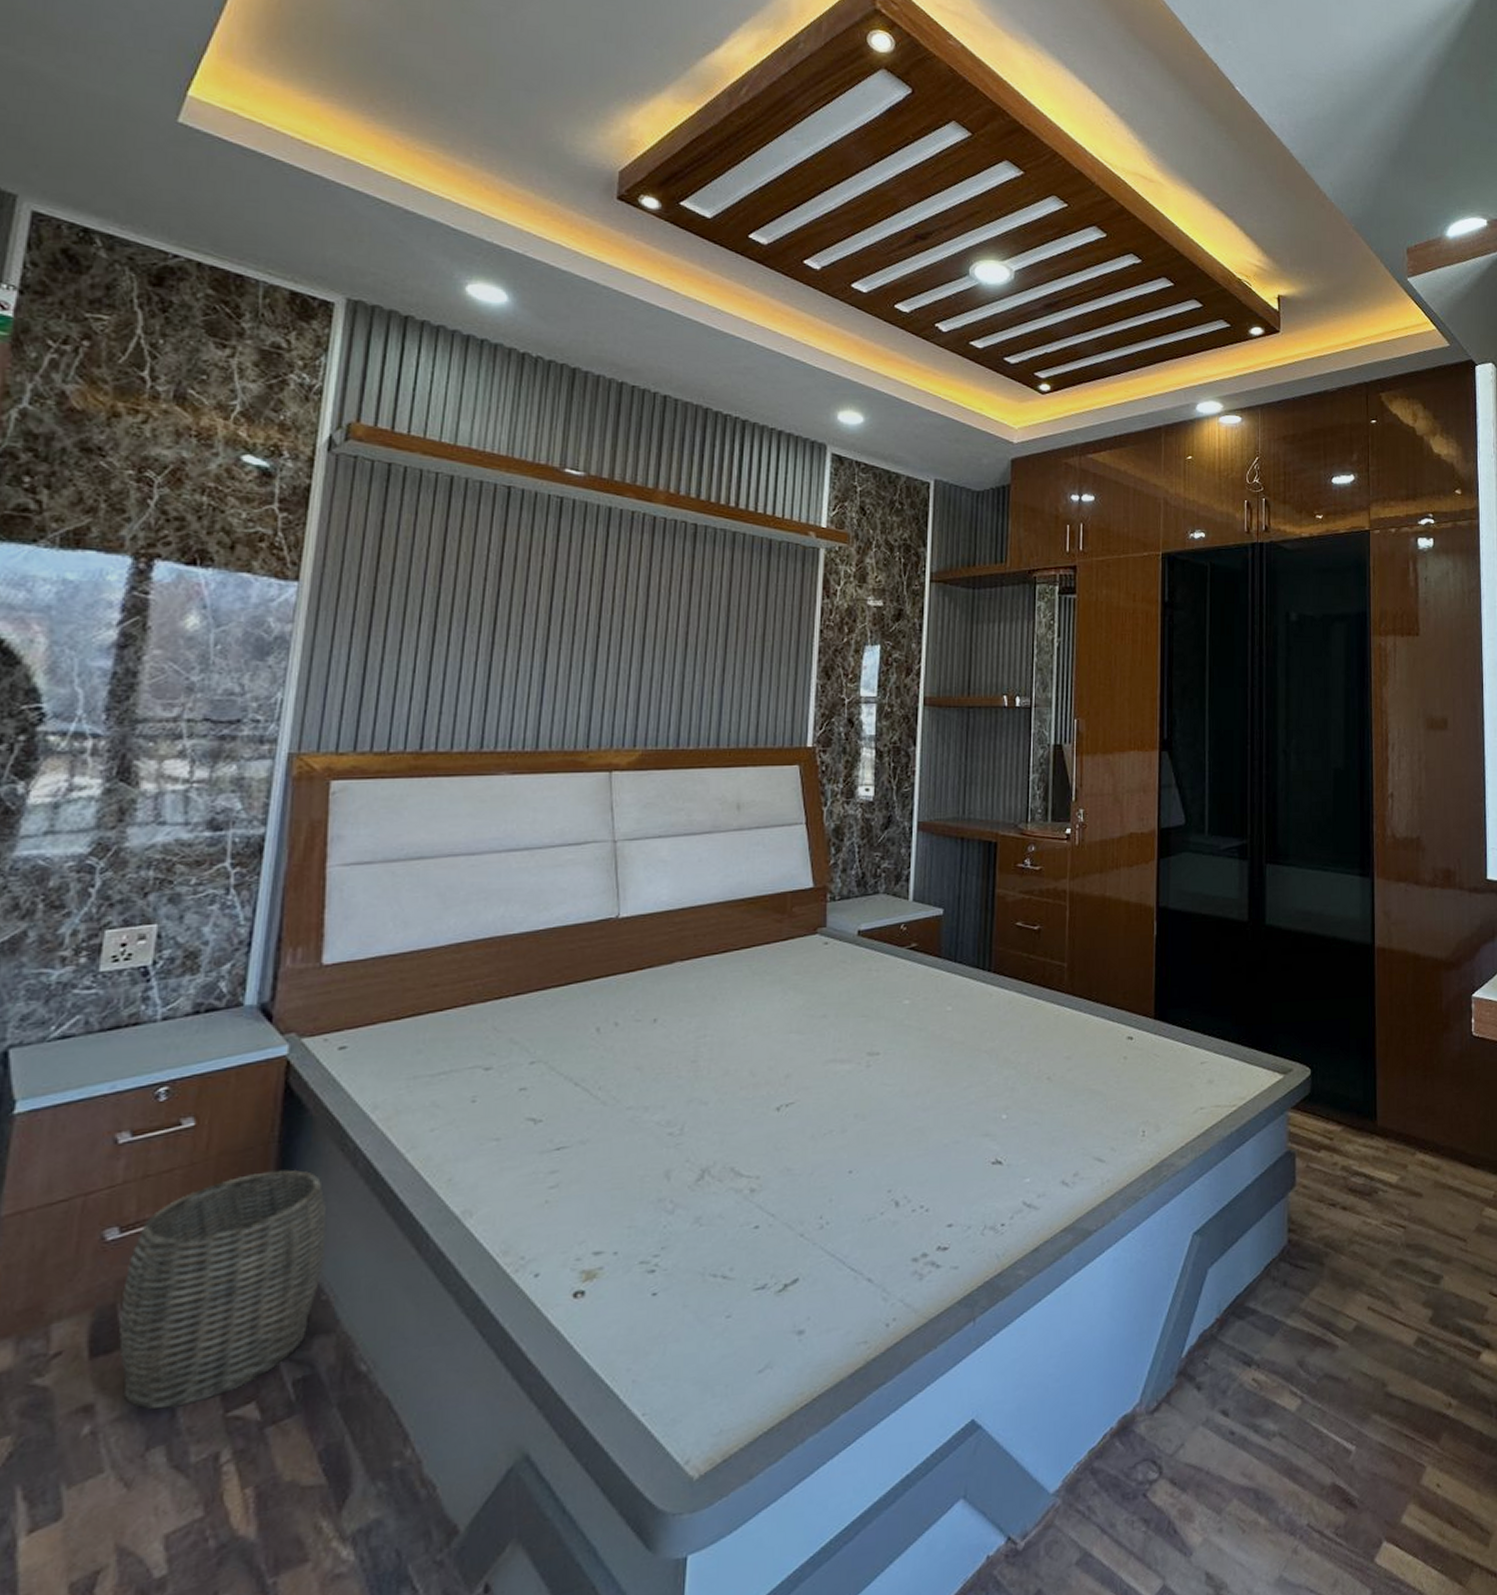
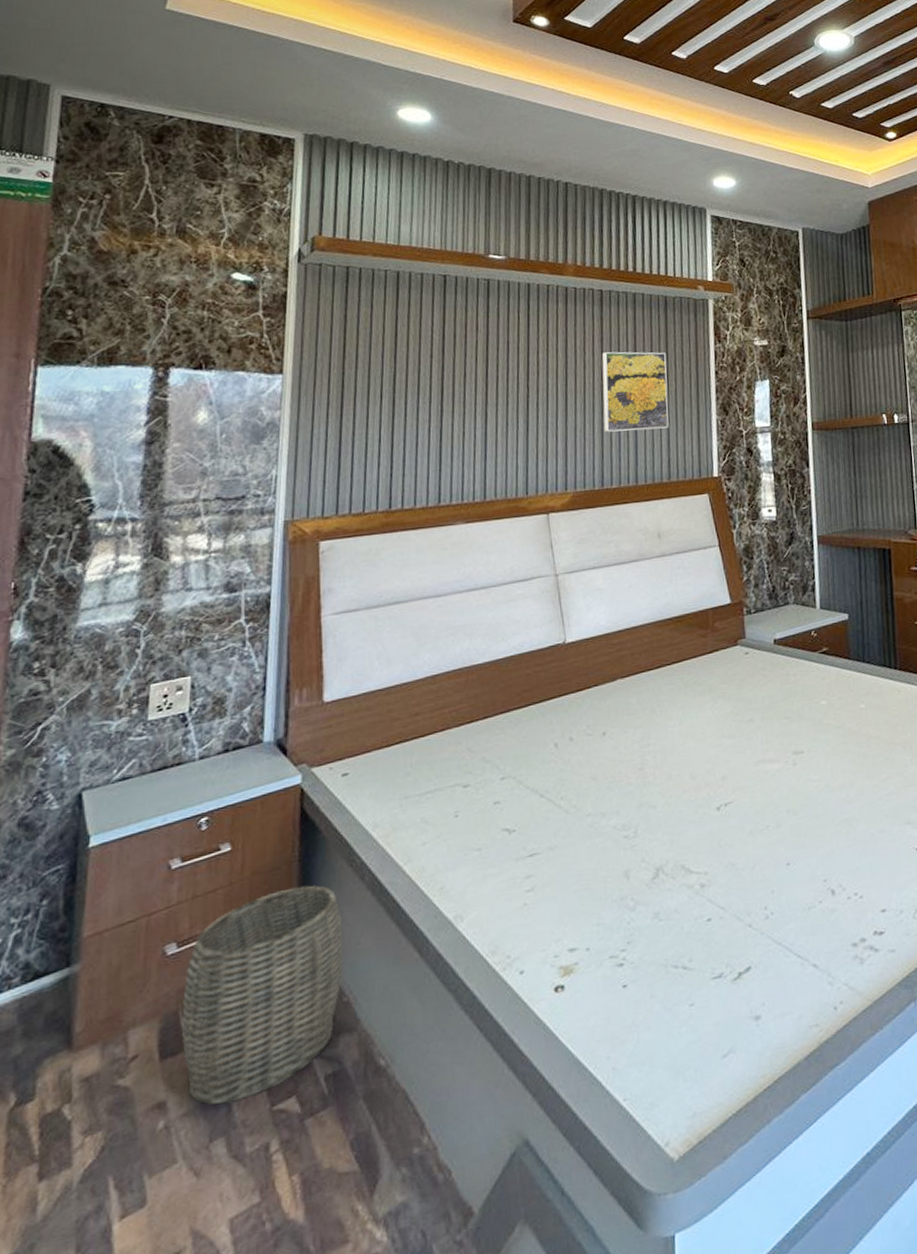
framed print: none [684,596,766,688] -> present [602,351,669,432]

